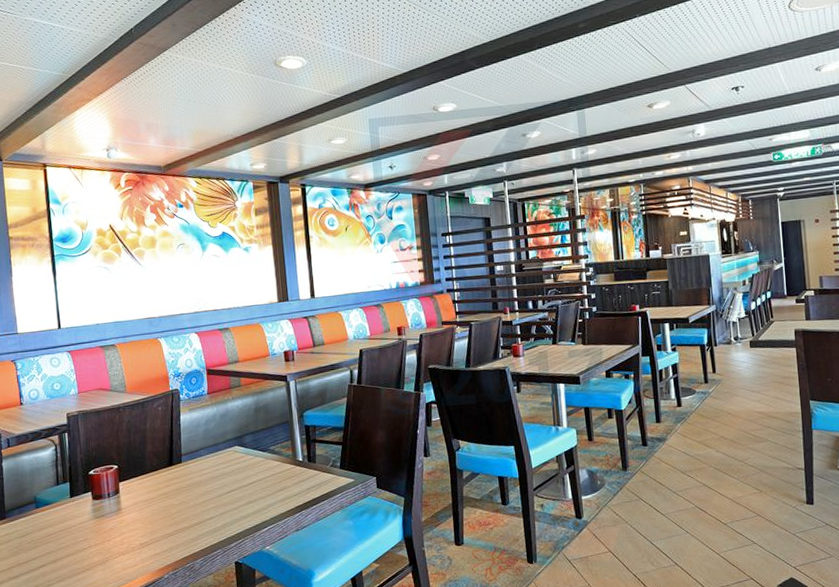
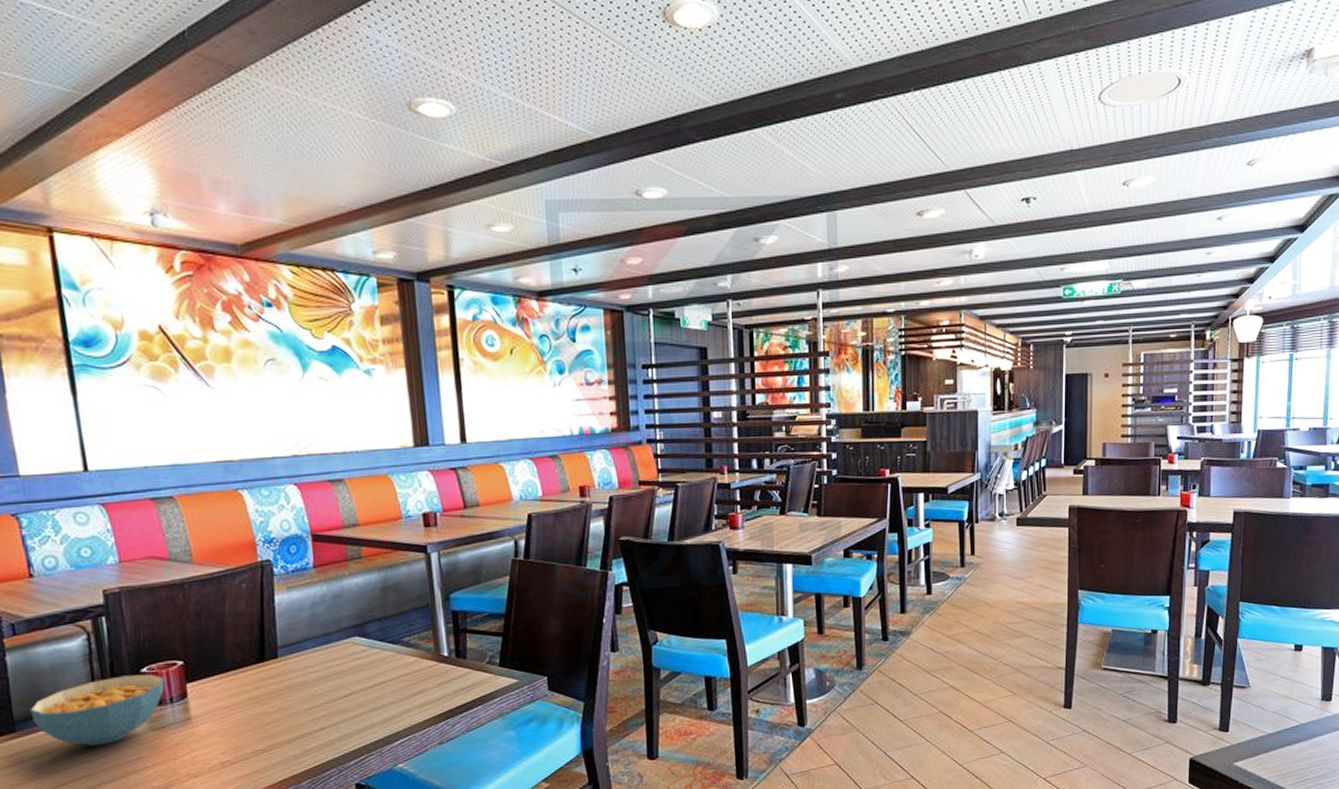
cereal bowl: none [16,475,105,530] -> present [29,674,165,747]

